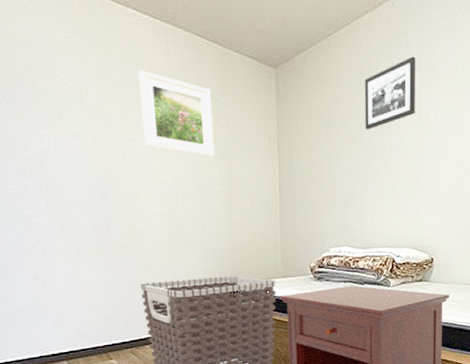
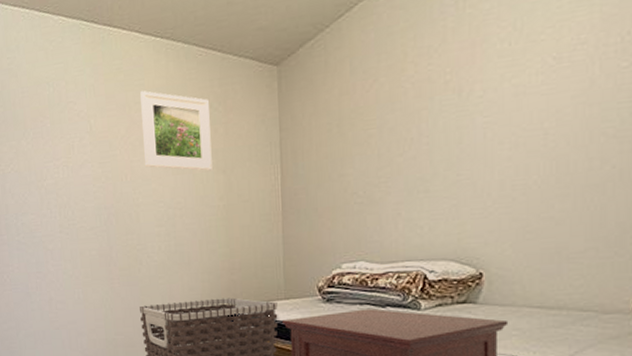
picture frame: present [364,56,416,130] -> none [384,20,454,120]

